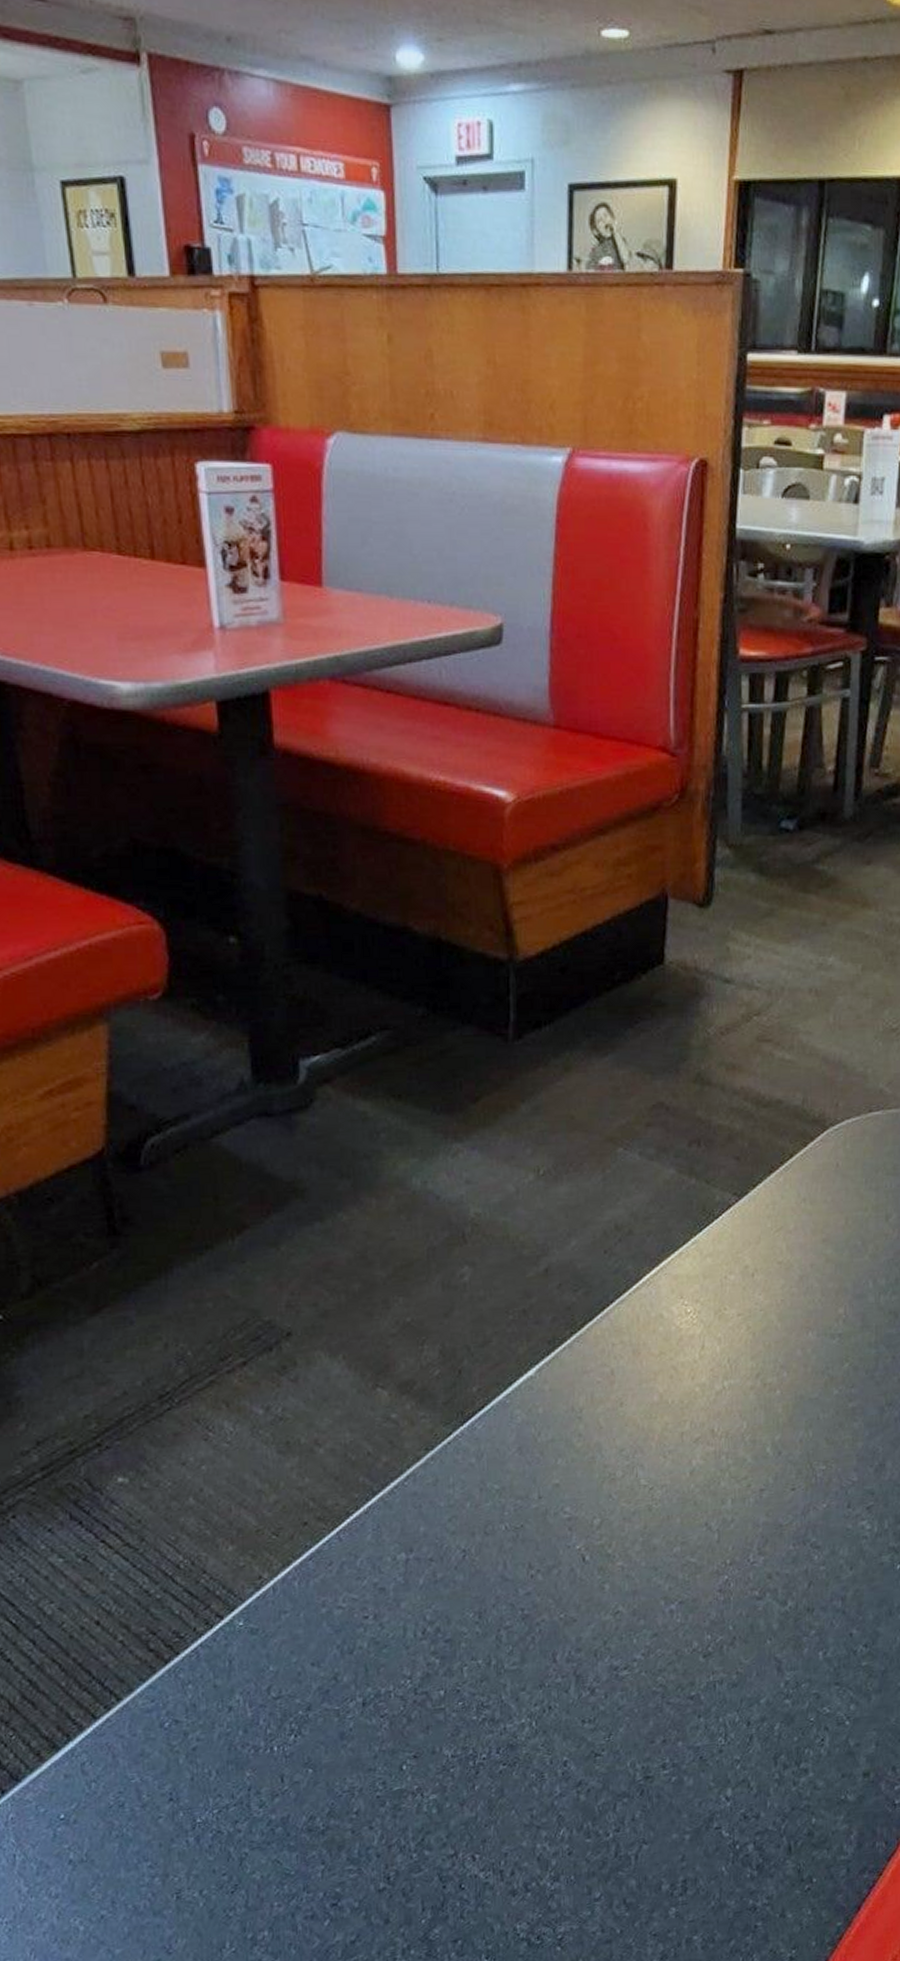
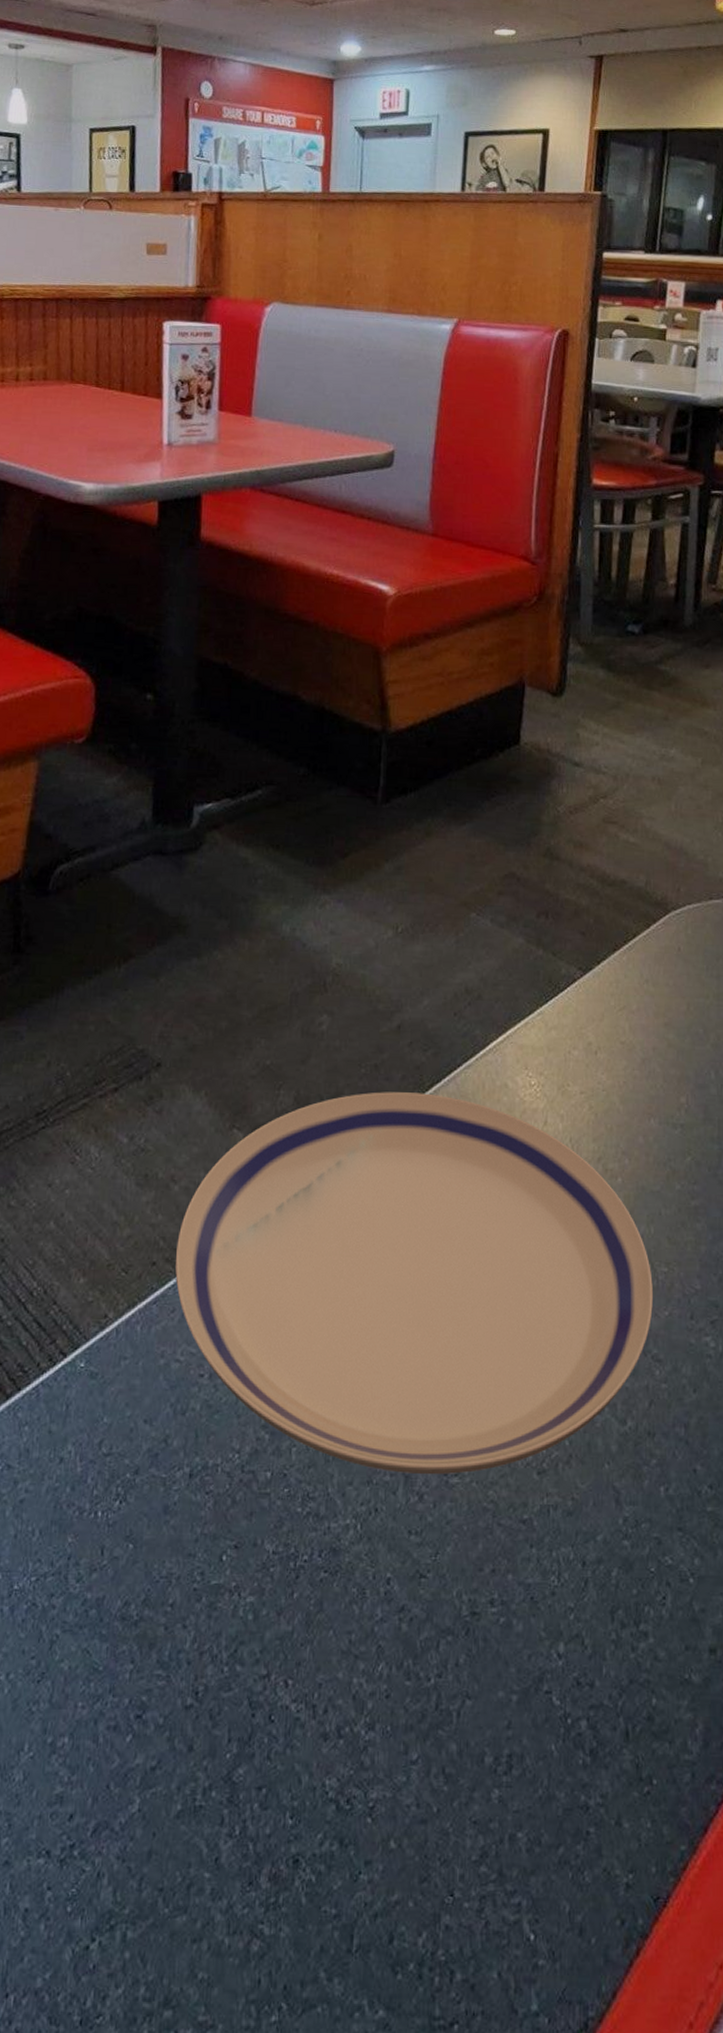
plate: none [328,1332,811,1675] -> present [175,1092,653,1475]

